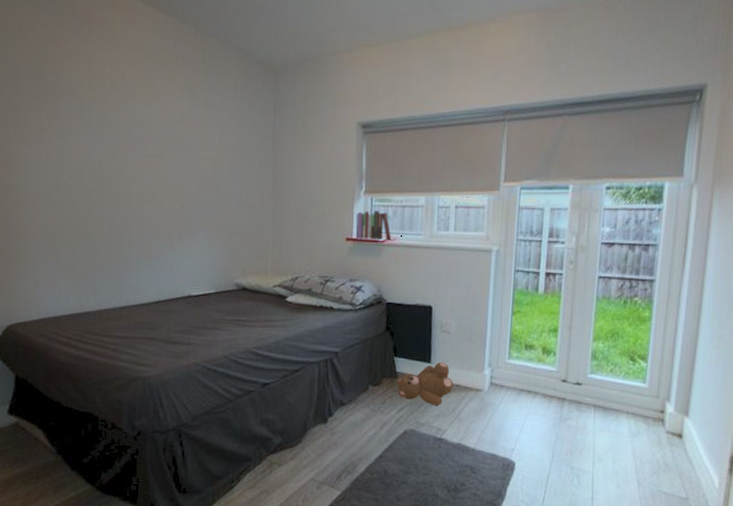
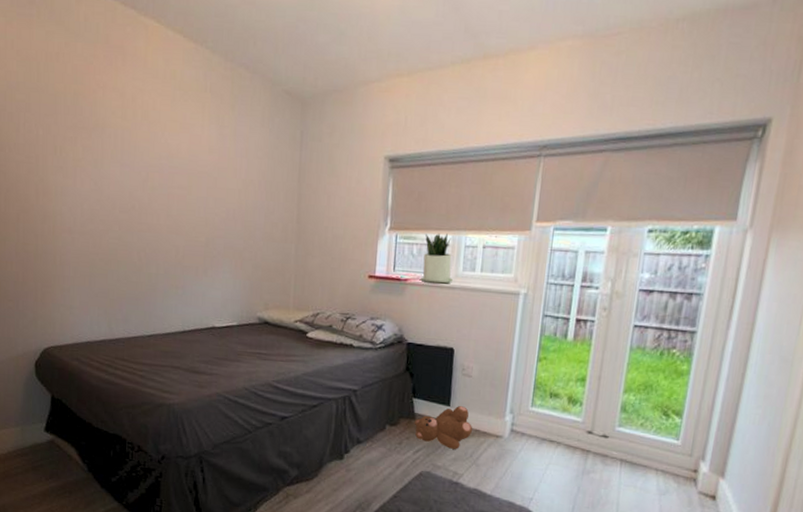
books: present [355,210,392,241] -> none [379,248,416,280]
planter: none [397,195,429,245] -> present [420,233,454,285]

